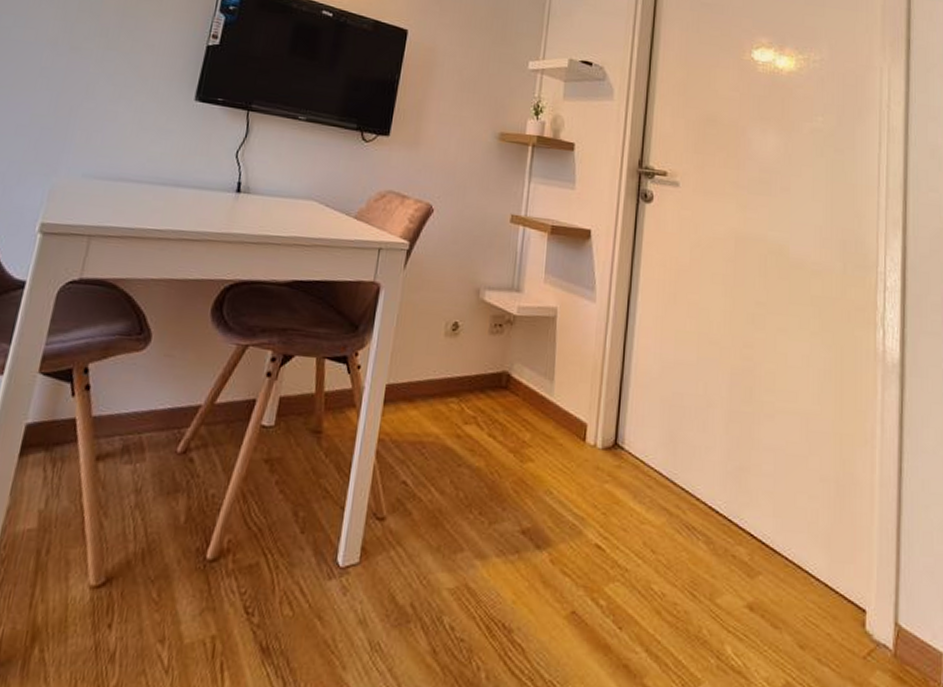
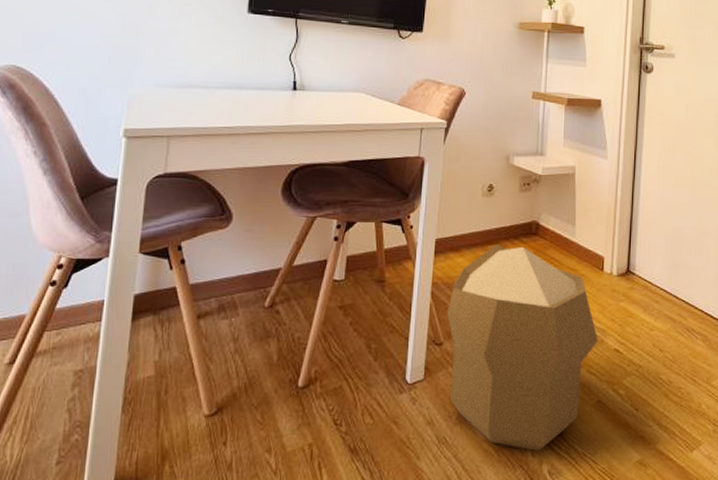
pouf: none [389,396,575,675] -> present [447,243,598,452]

